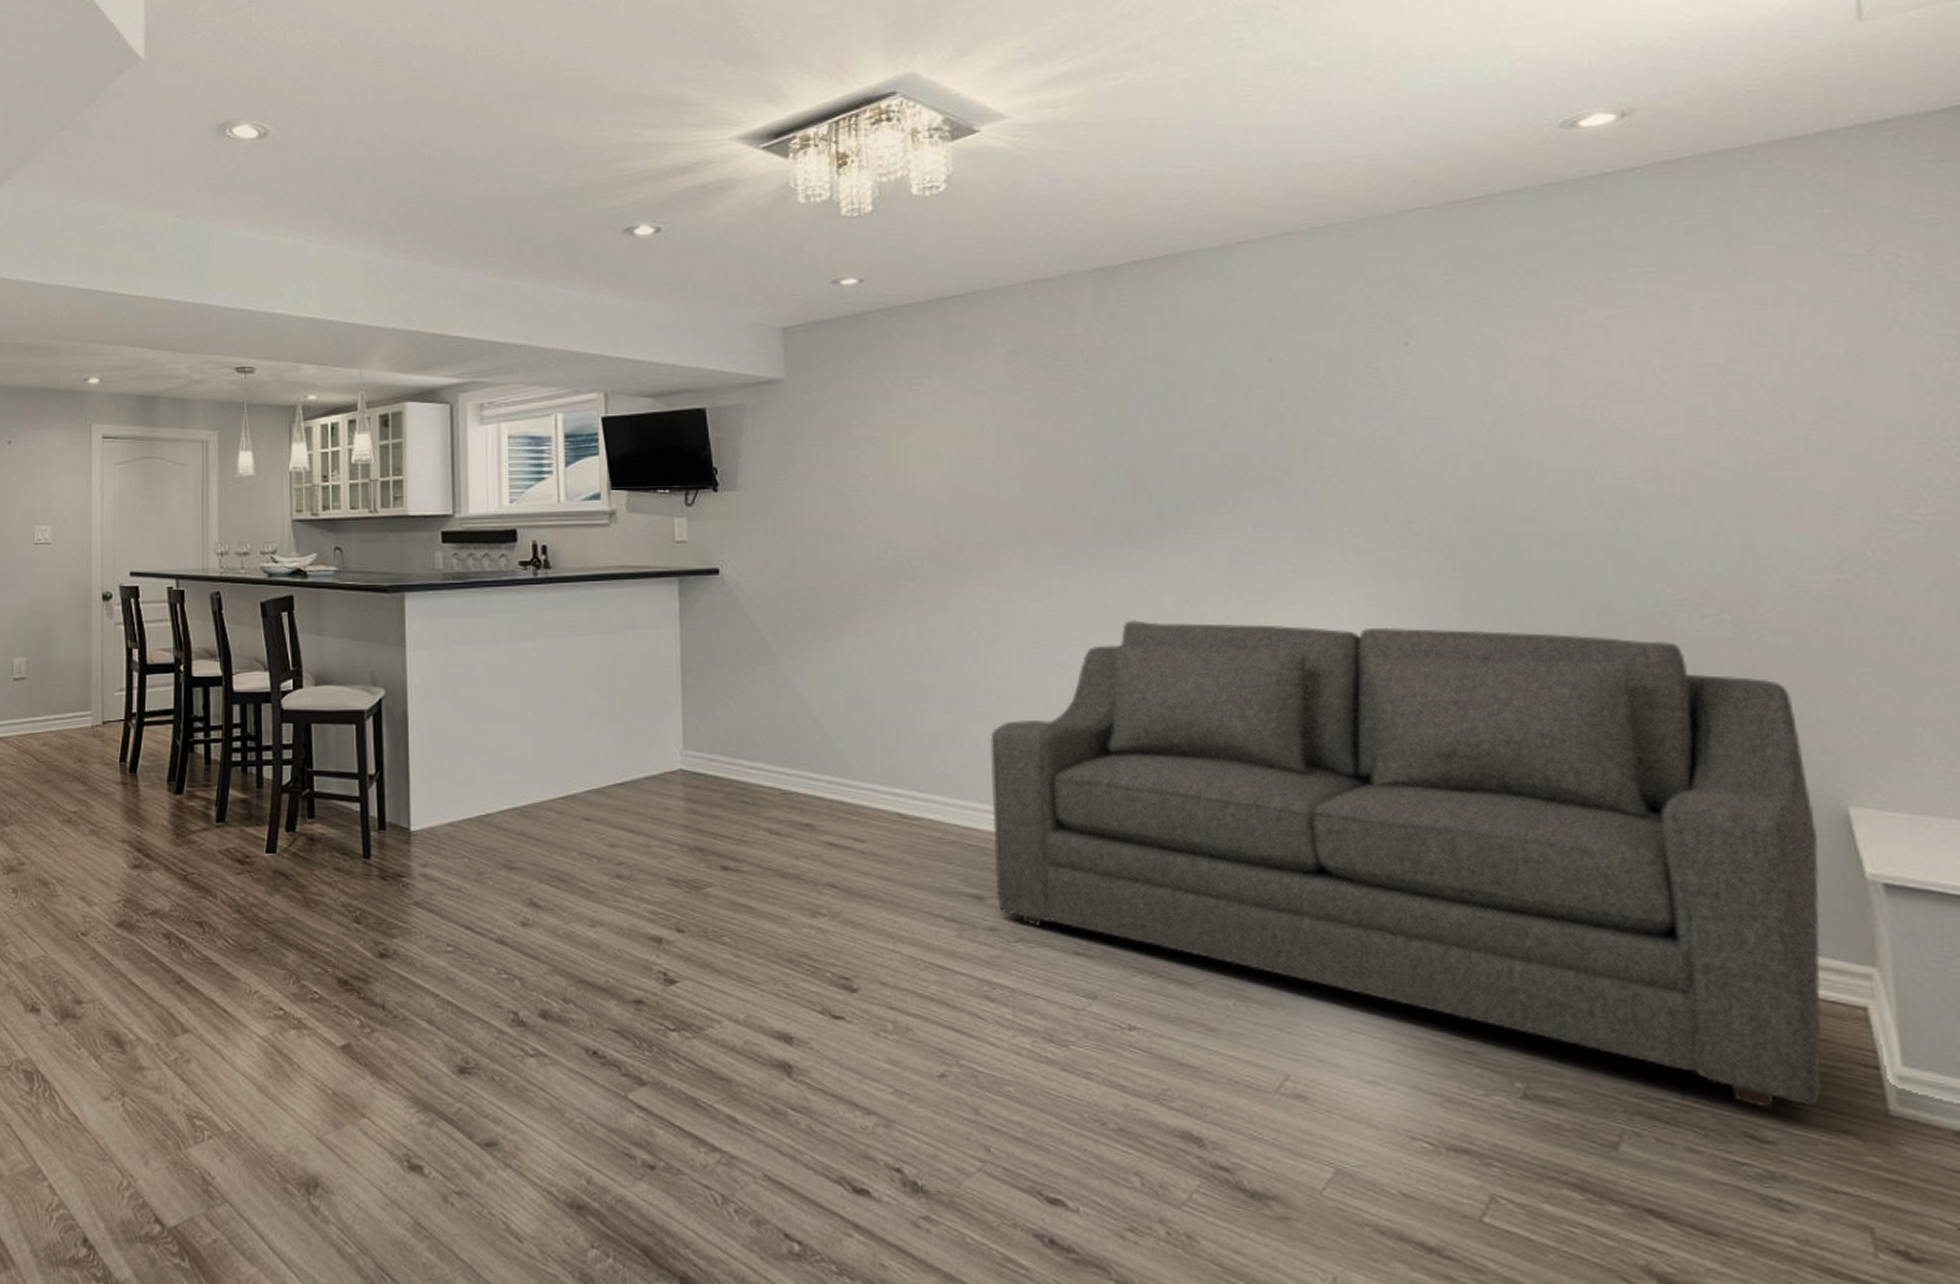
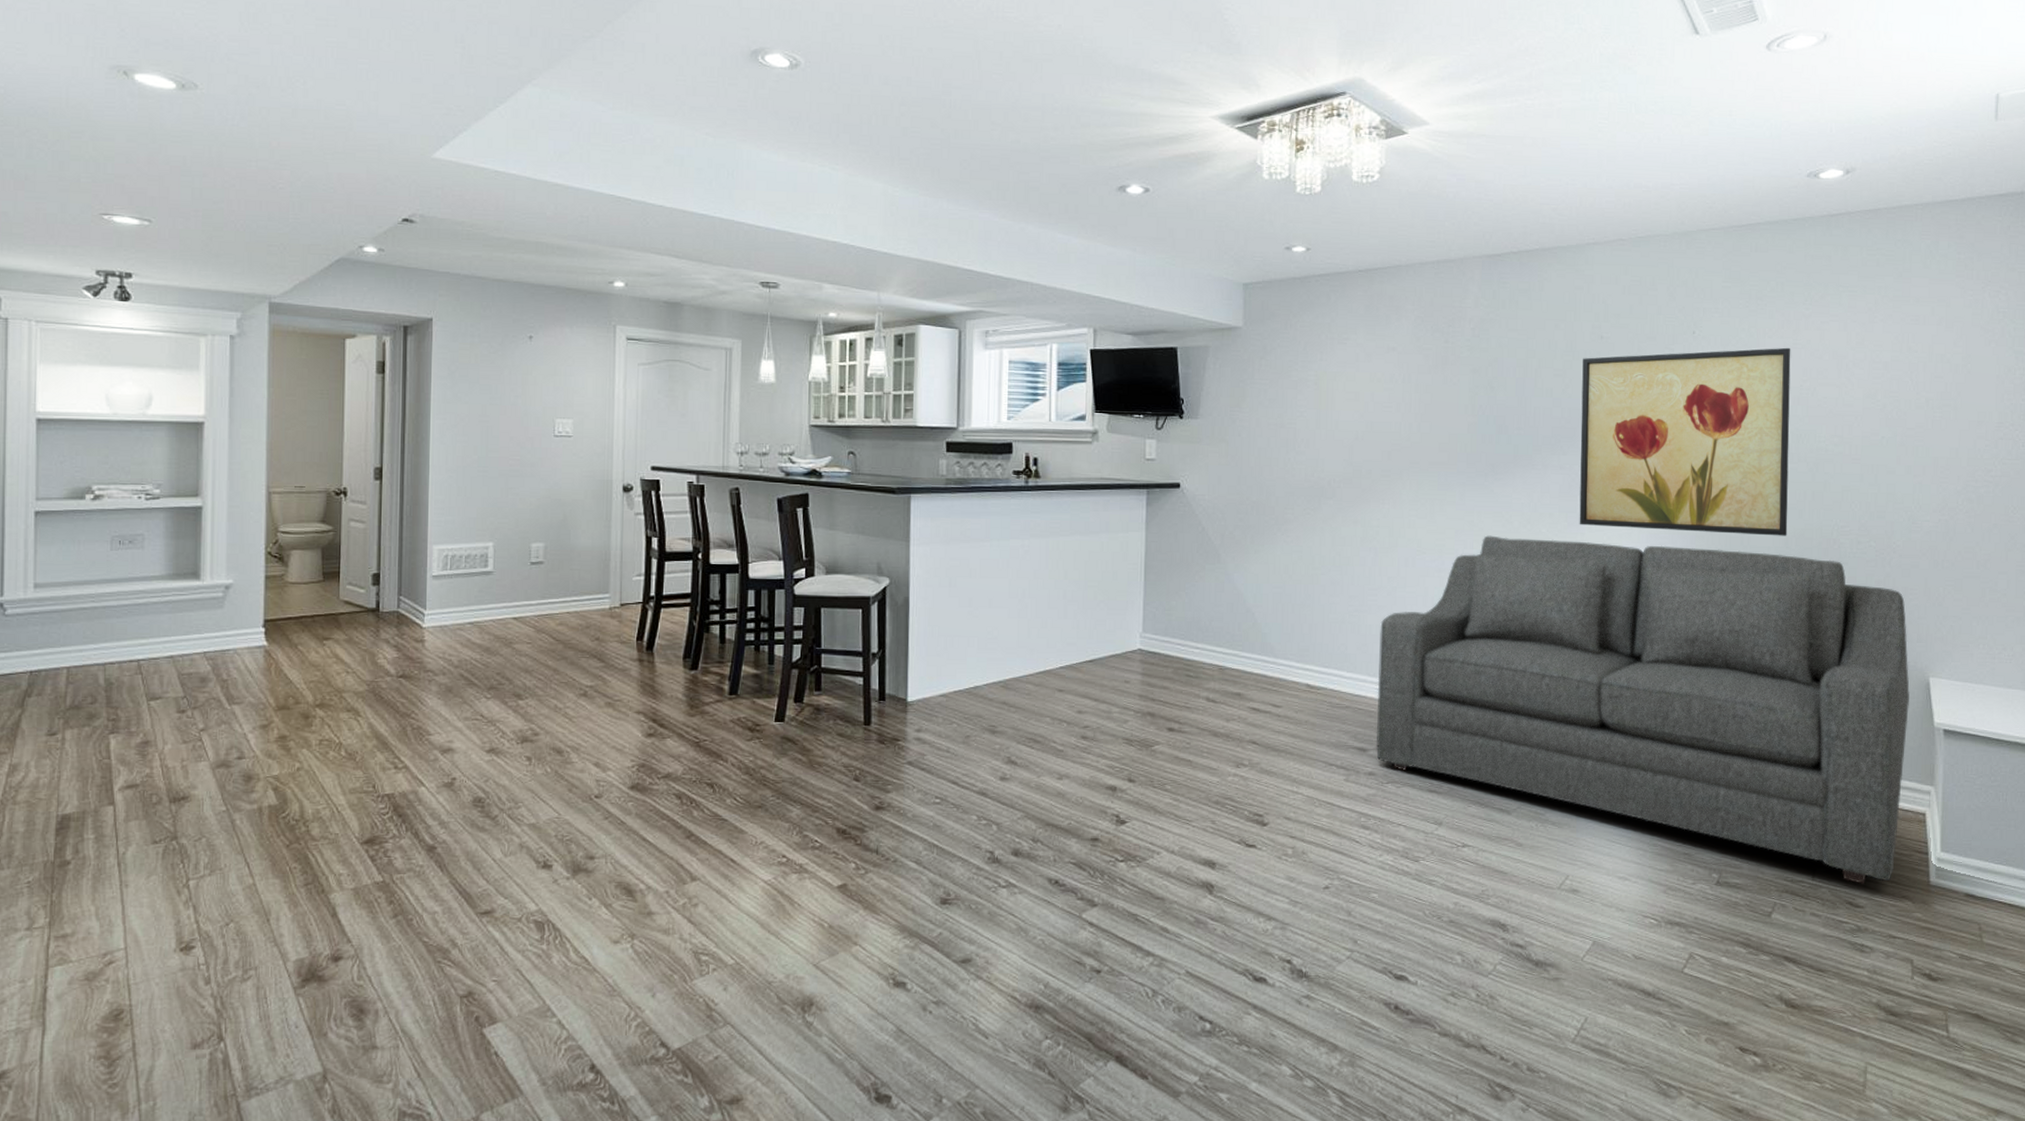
wall art: none [1245,354,1584,610] -> present [1579,347,1791,536]

